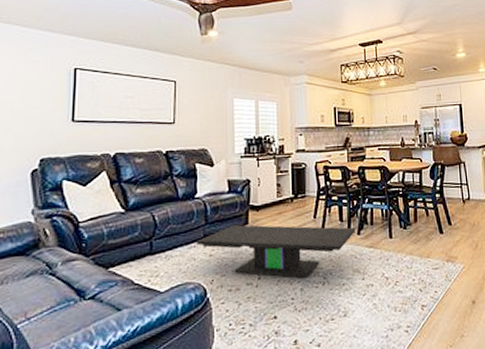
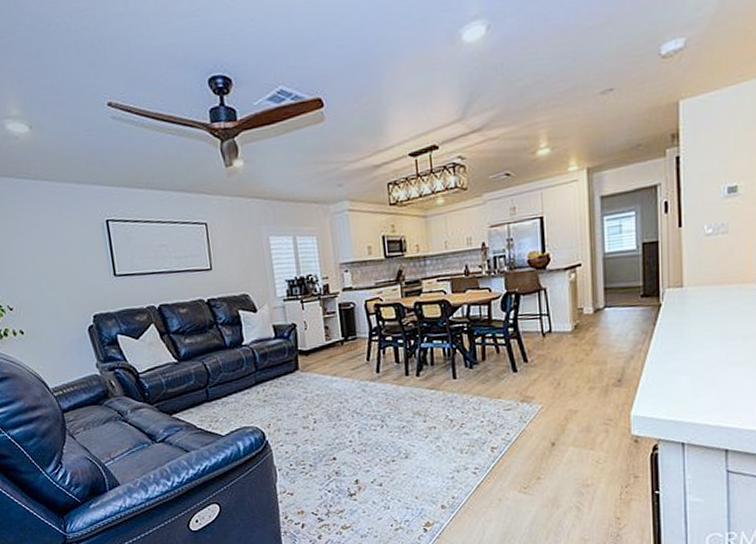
coffee table: present [197,225,356,278] -> none [249,368,414,421]

